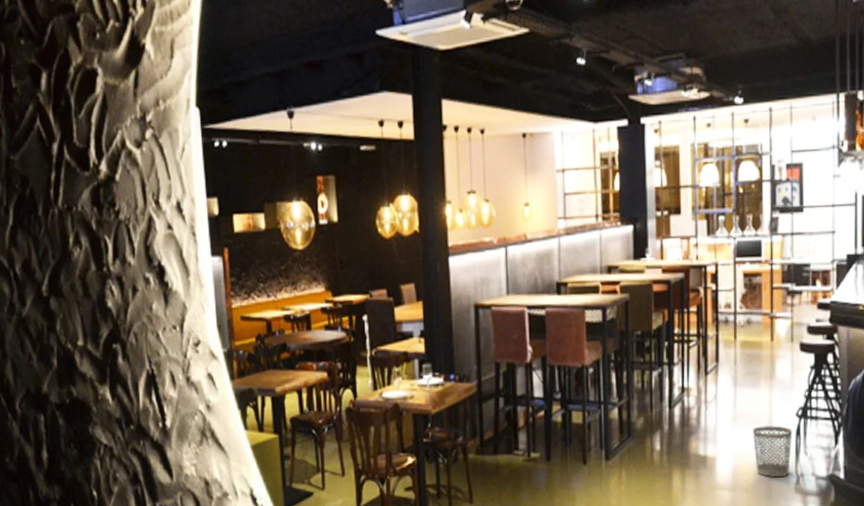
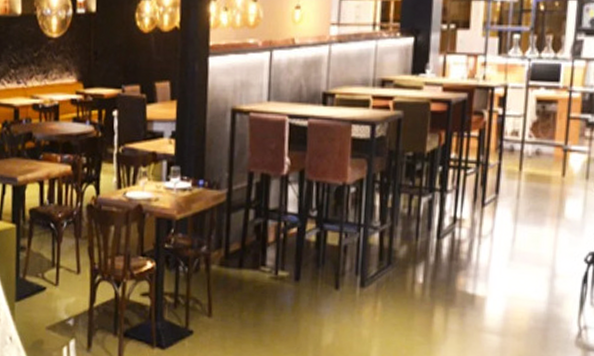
wastebasket: present [752,425,793,478] -> none [530,268,579,328]

